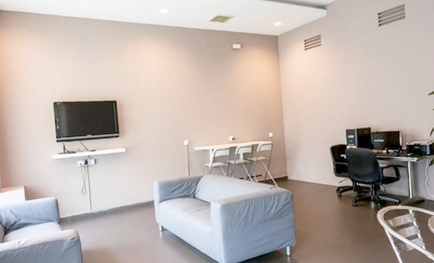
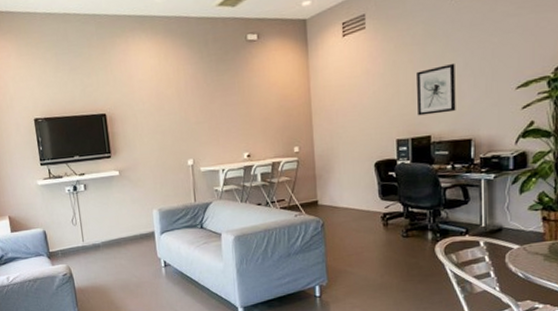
wall art: none [359,74,388,112] -> present [417,63,456,116]

